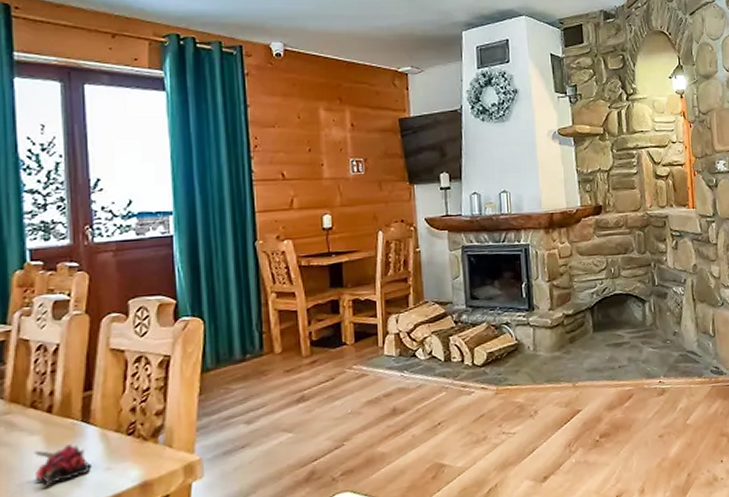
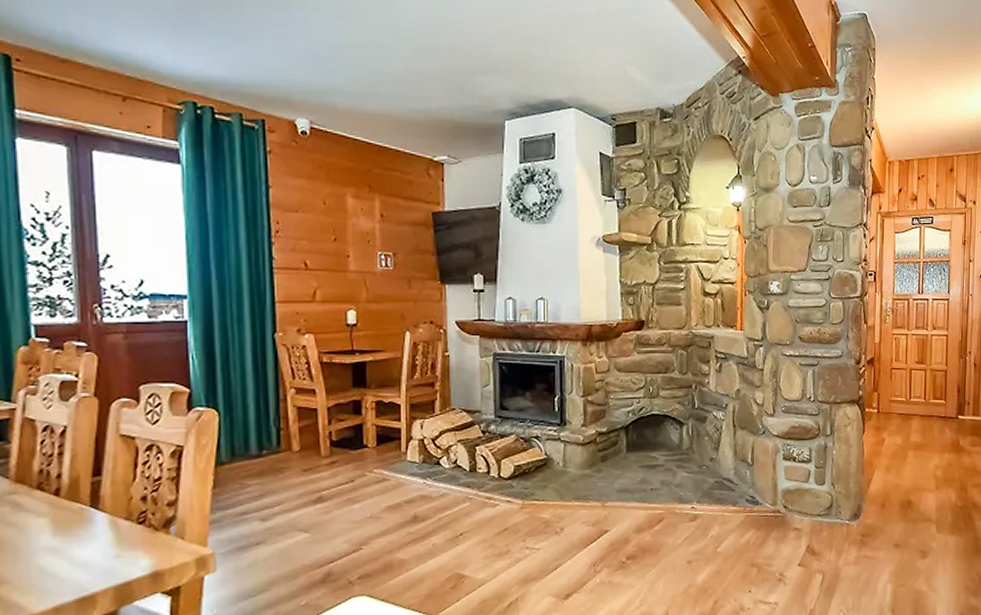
flower: present [33,444,91,486] -> none [40,529,101,569]

